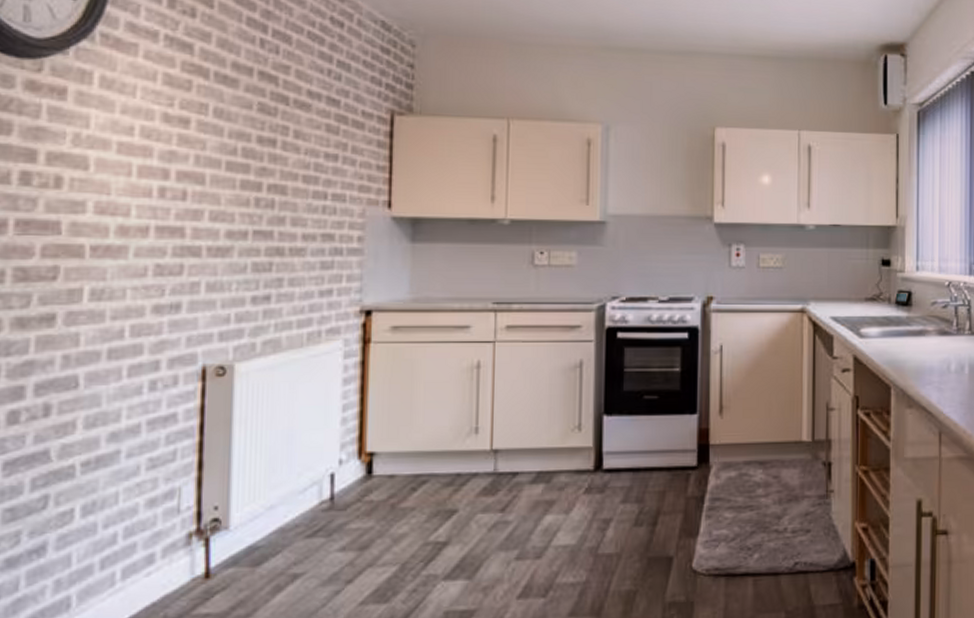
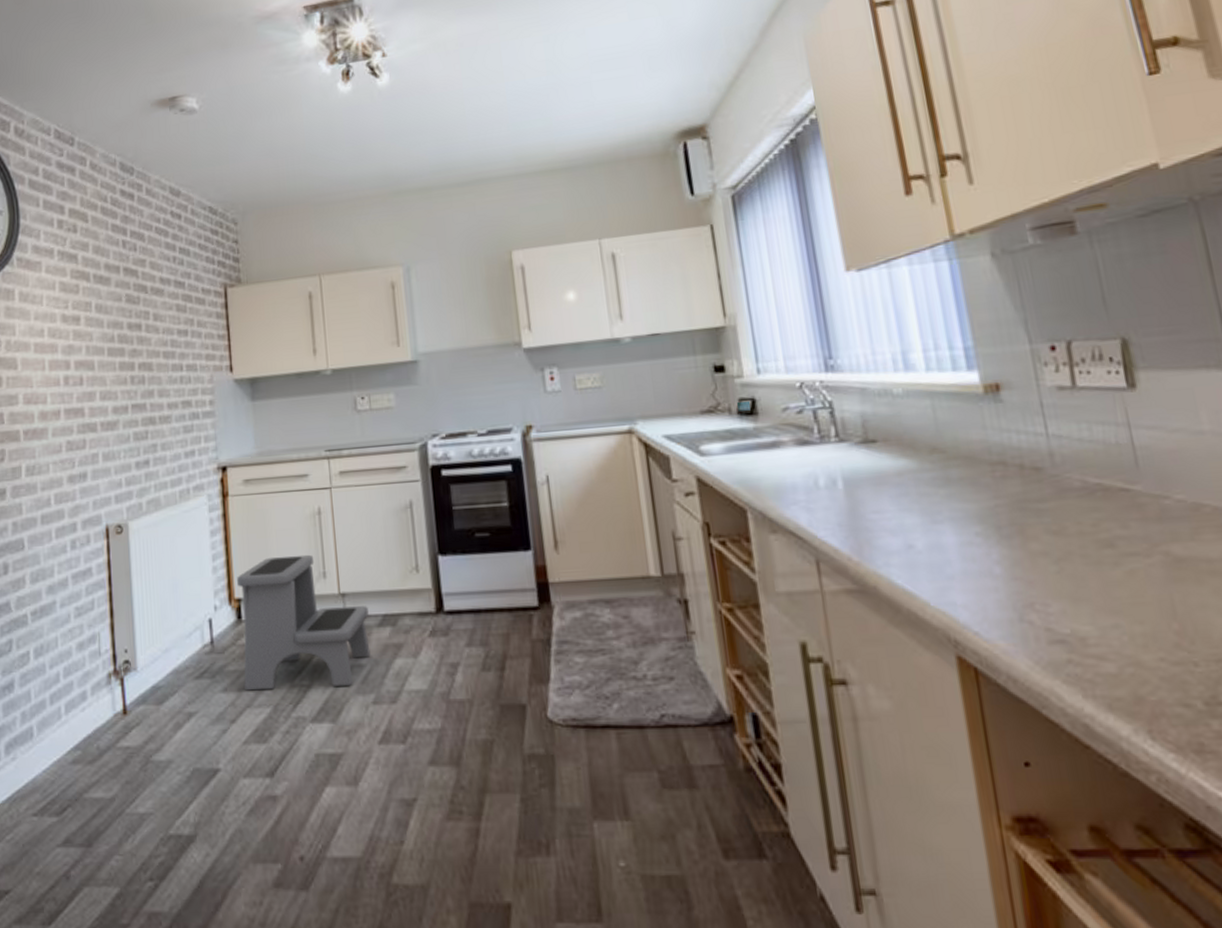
step stool: none [368,409,522,550] -> present [237,554,371,691]

